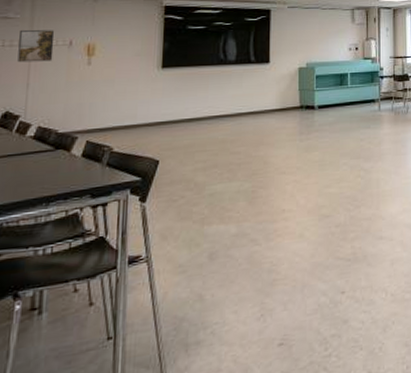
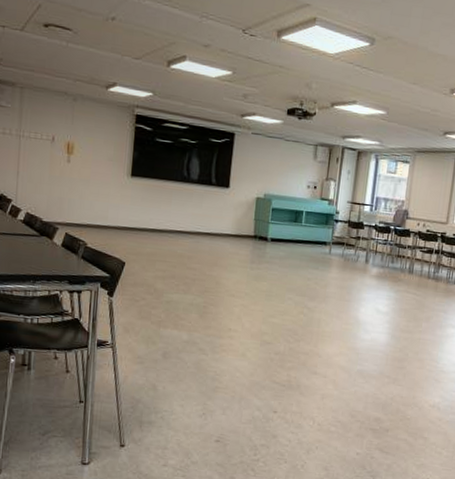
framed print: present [17,29,55,63] -> none [9,119,40,154]

